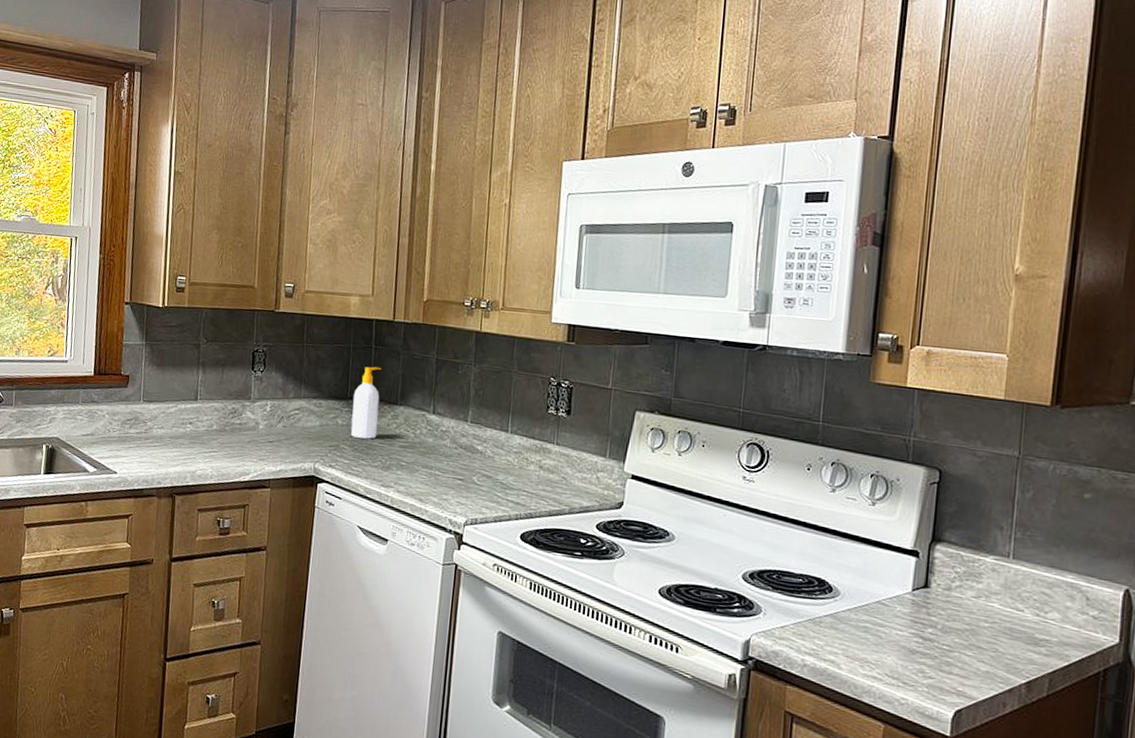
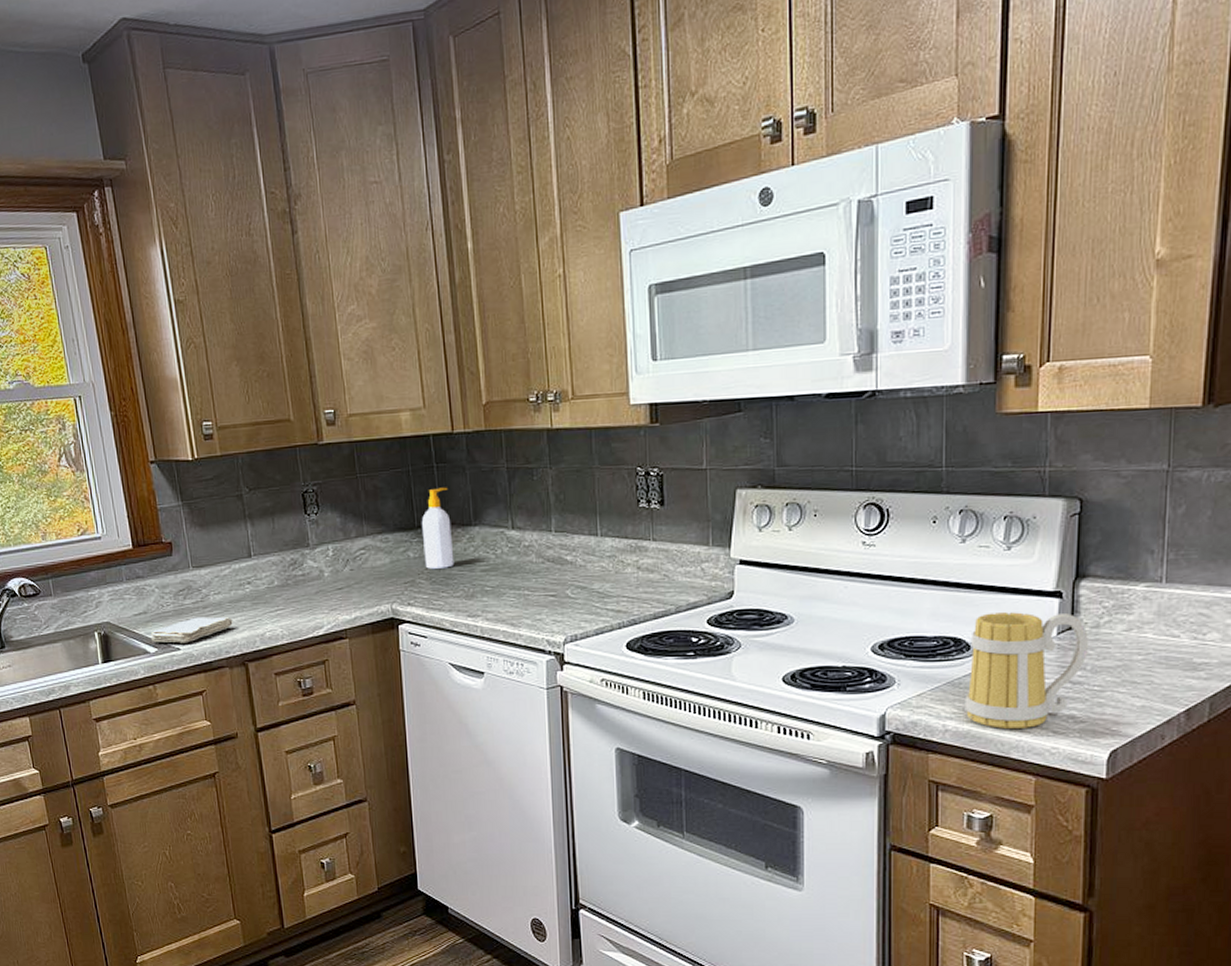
washcloth: none [93,446,170,468] -> present [150,617,233,643]
mug: none [823,560,940,676] -> present [964,612,1088,729]

